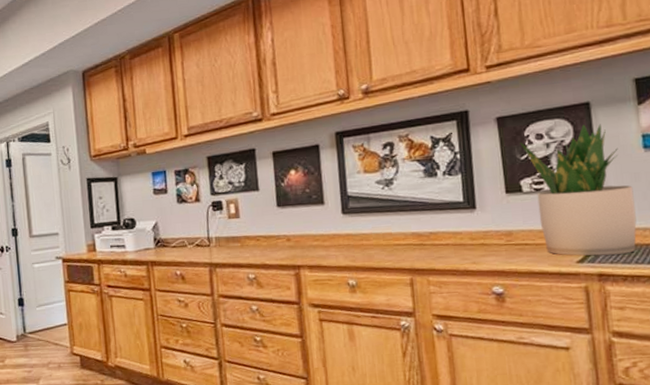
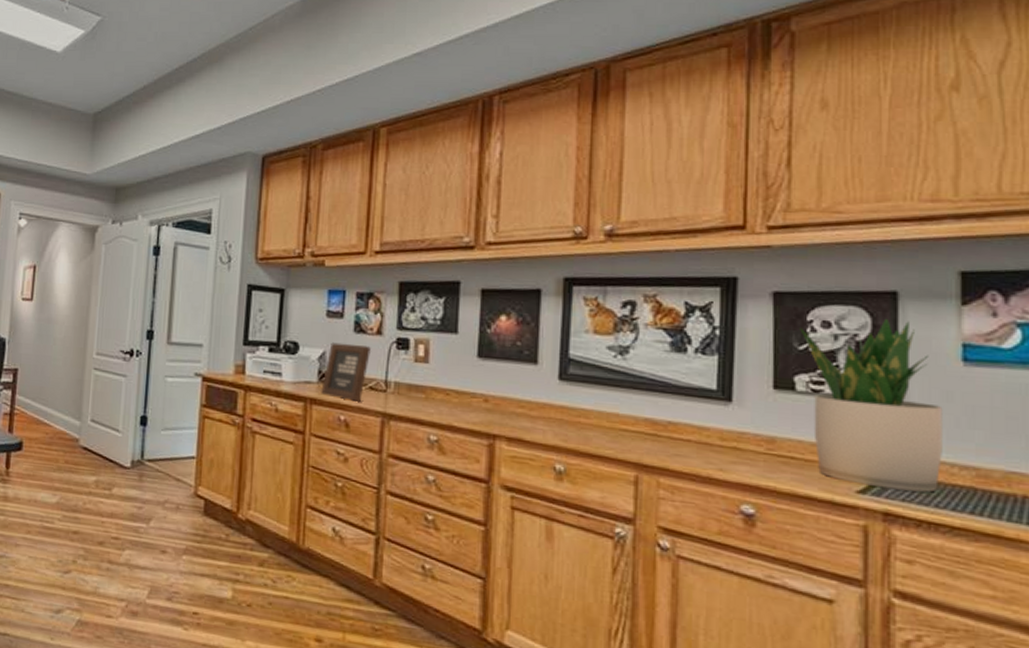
picture frame: none [158,212,193,258] -> present [321,342,371,402]

